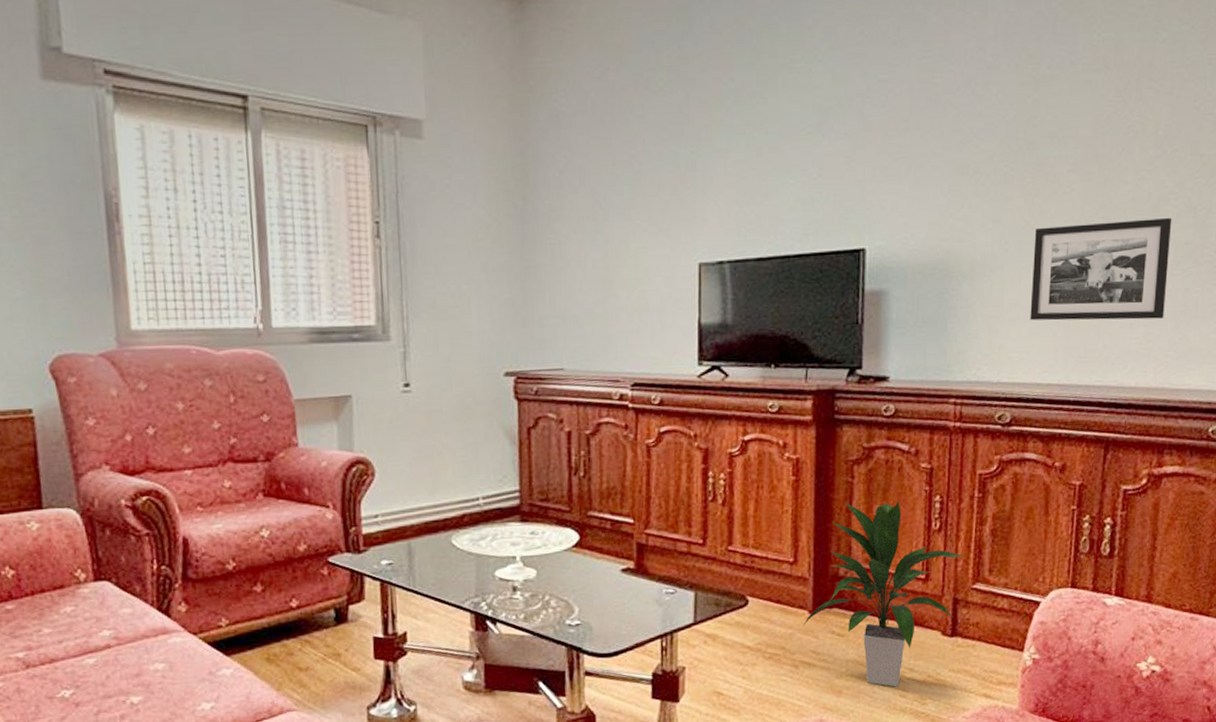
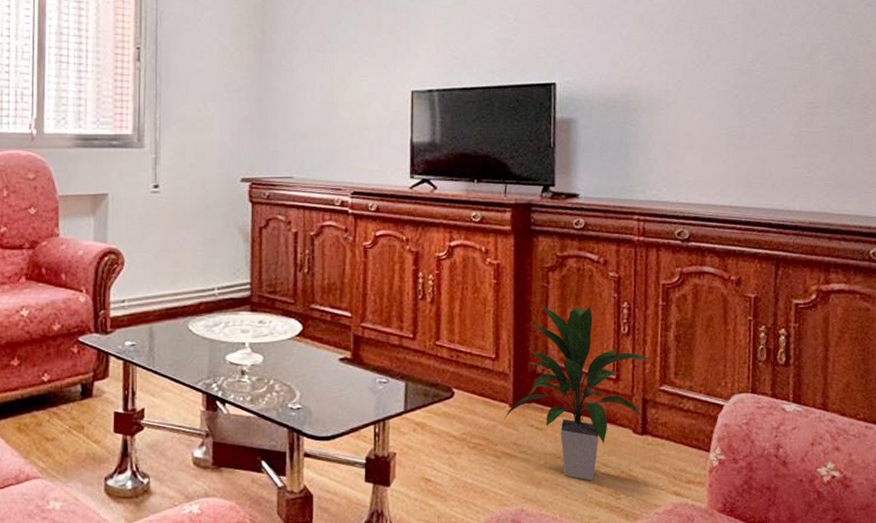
picture frame: present [1030,217,1172,321] -> none [702,64,824,152]

